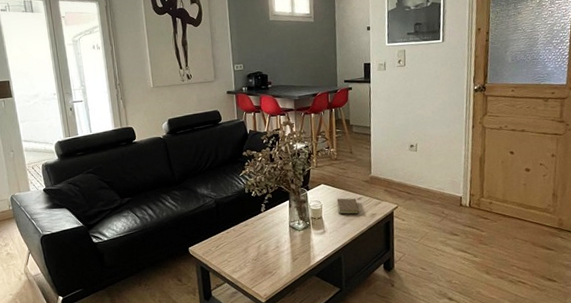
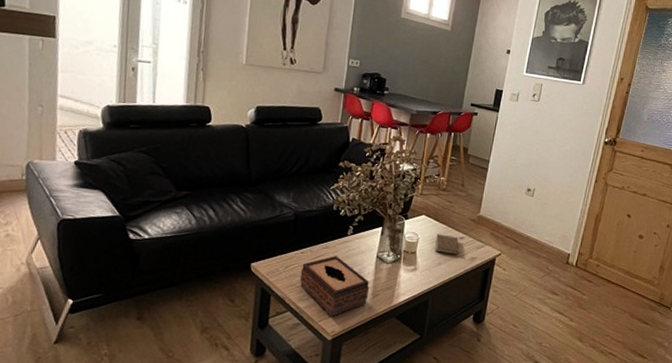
tissue box: none [229,231,289,283] -> present [299,256,370,317]

